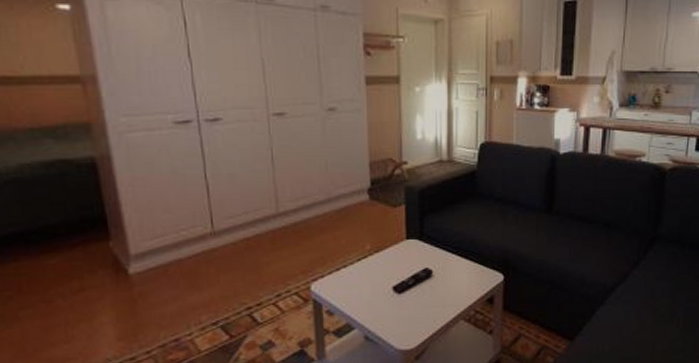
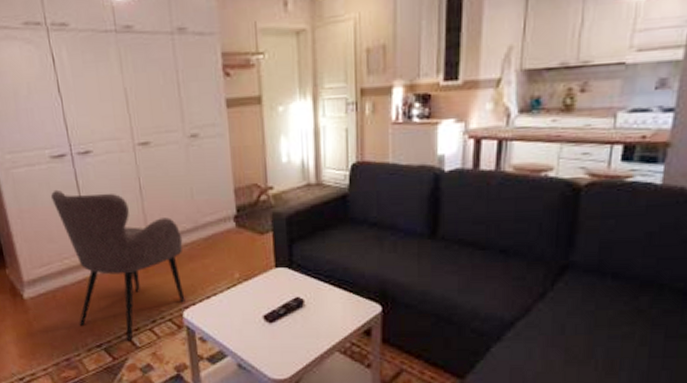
armchair: none [170,156,315,316] -> present [50,189,185,340]

